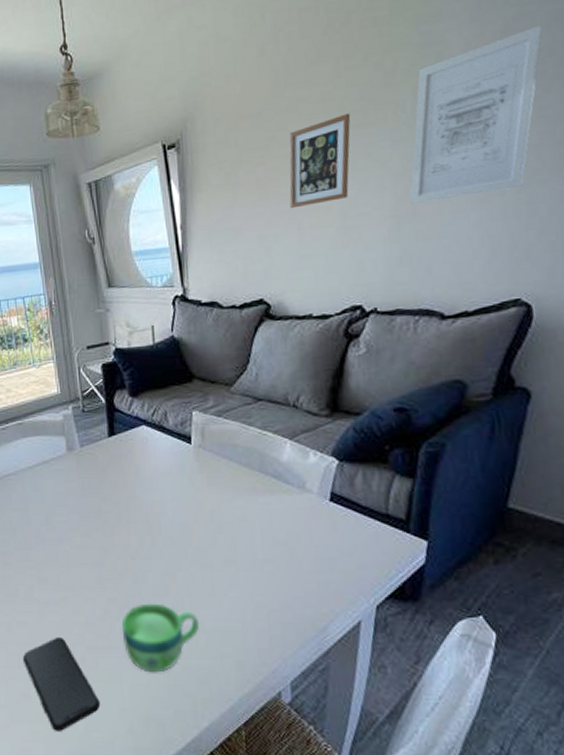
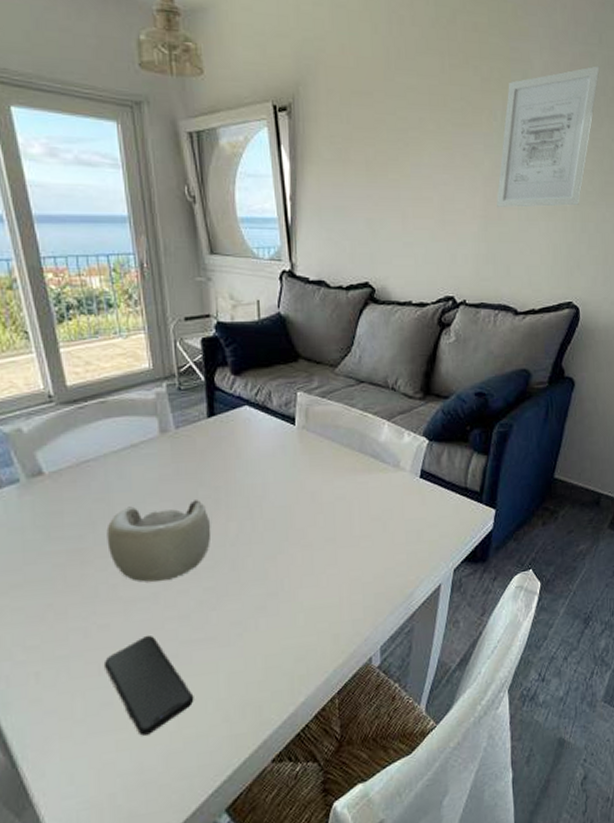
decorative bowl: none [24,513,114,587] -> present [106,500,212,582]
cup: present [121,603,200,673] -> none [218,587,299,659]
picture frame: present [289,113,351,209] -> none [395,110,452,196]

